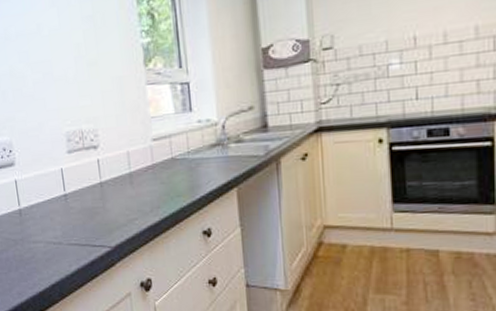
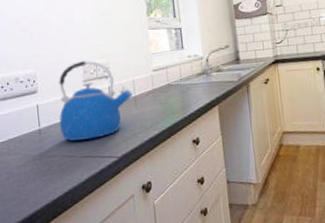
kettle: none [39,125,127,225] -> present [59,60,133,141]

